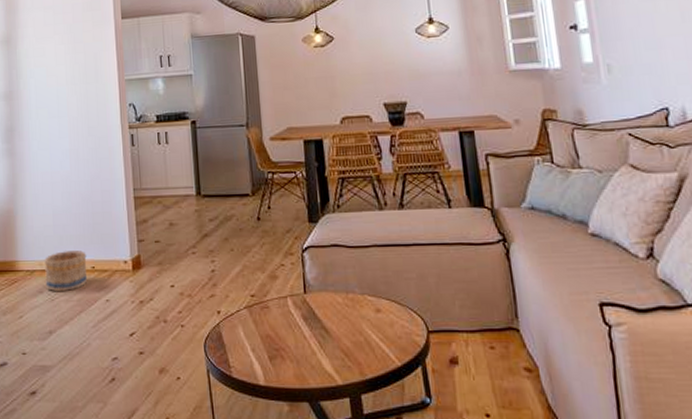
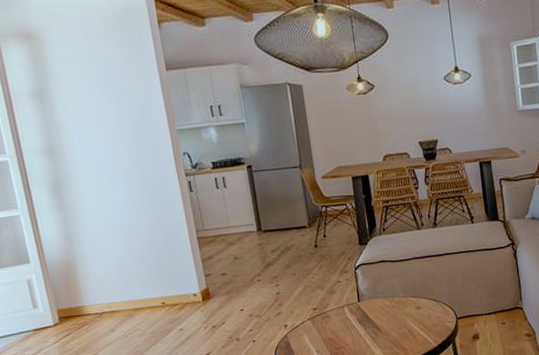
basket: present [45,251,88,292] -> none [112,290,159,329]

